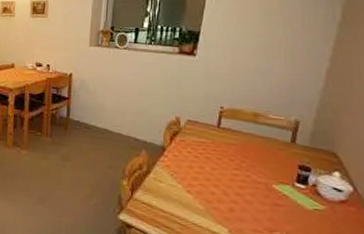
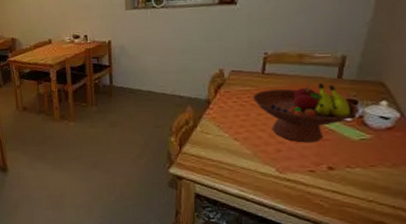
fruit bowl: none [208,144,313,207] -> present [253,83,360,143]

